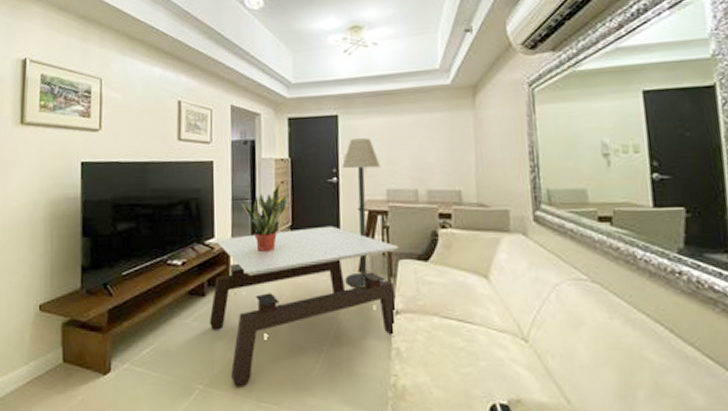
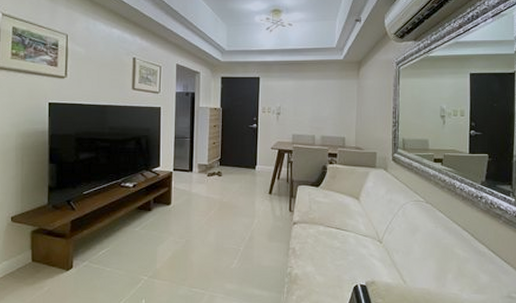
coffee table: present [209,225,399,388] -> none [153,160,299,278]
potted plant: present [241,185,288,253] -> none [182,128,218,179]
floor lamp: present [342,138,383,289] -> none [259,96,289,206]

